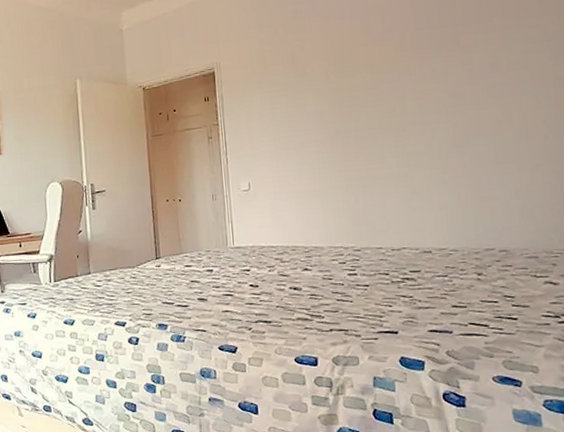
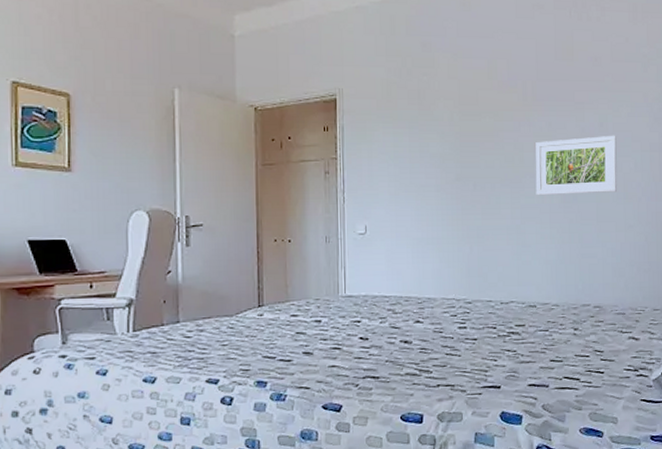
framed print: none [418,74,518,143] -> present [535,135,618,196]

